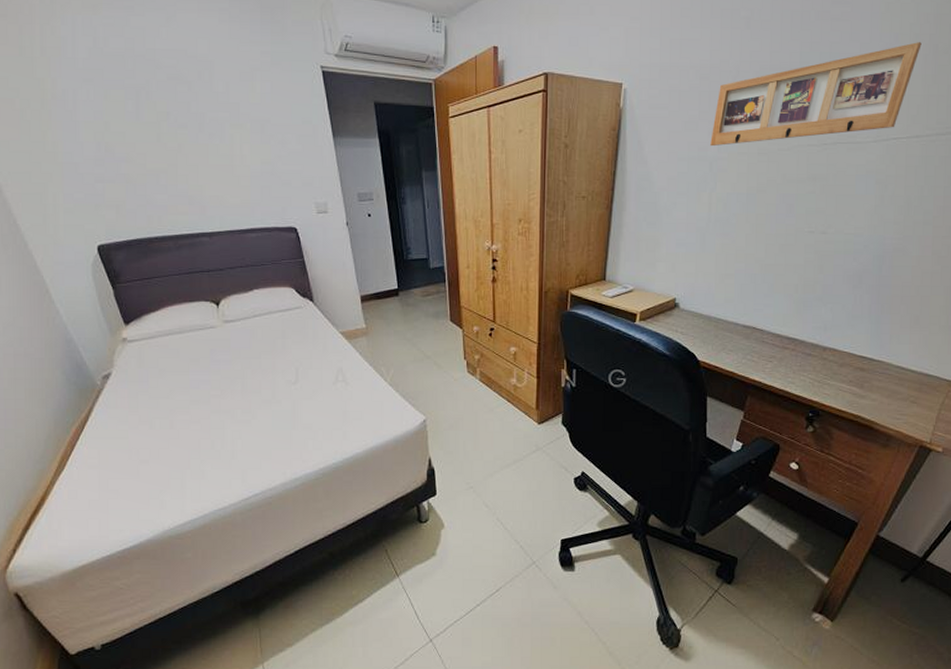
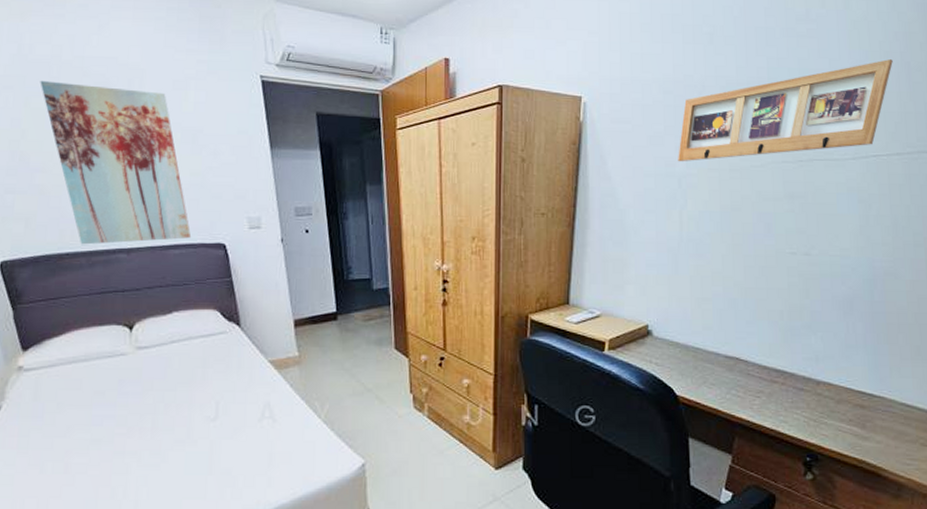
wall art: none [117,74,266,230] -> present [40,81,192,245]

